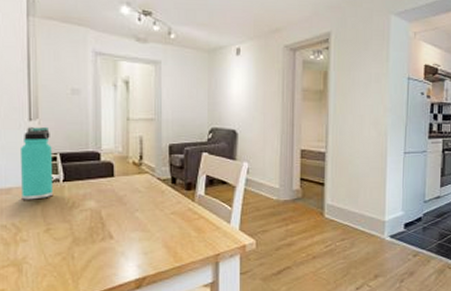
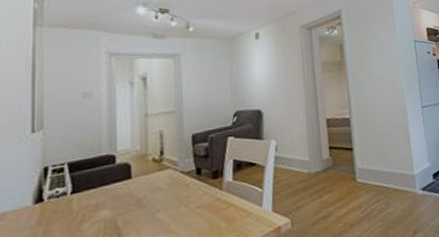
thermos bottle: present [19,127,54,200] -> none [18,137,60,224]

